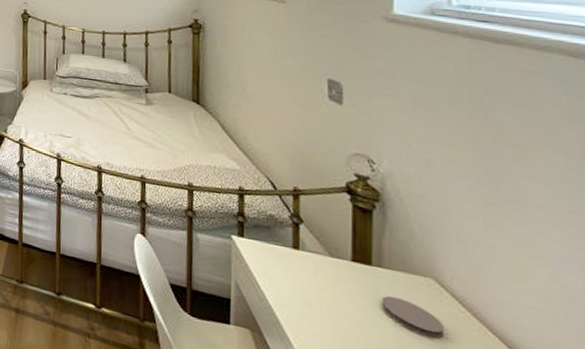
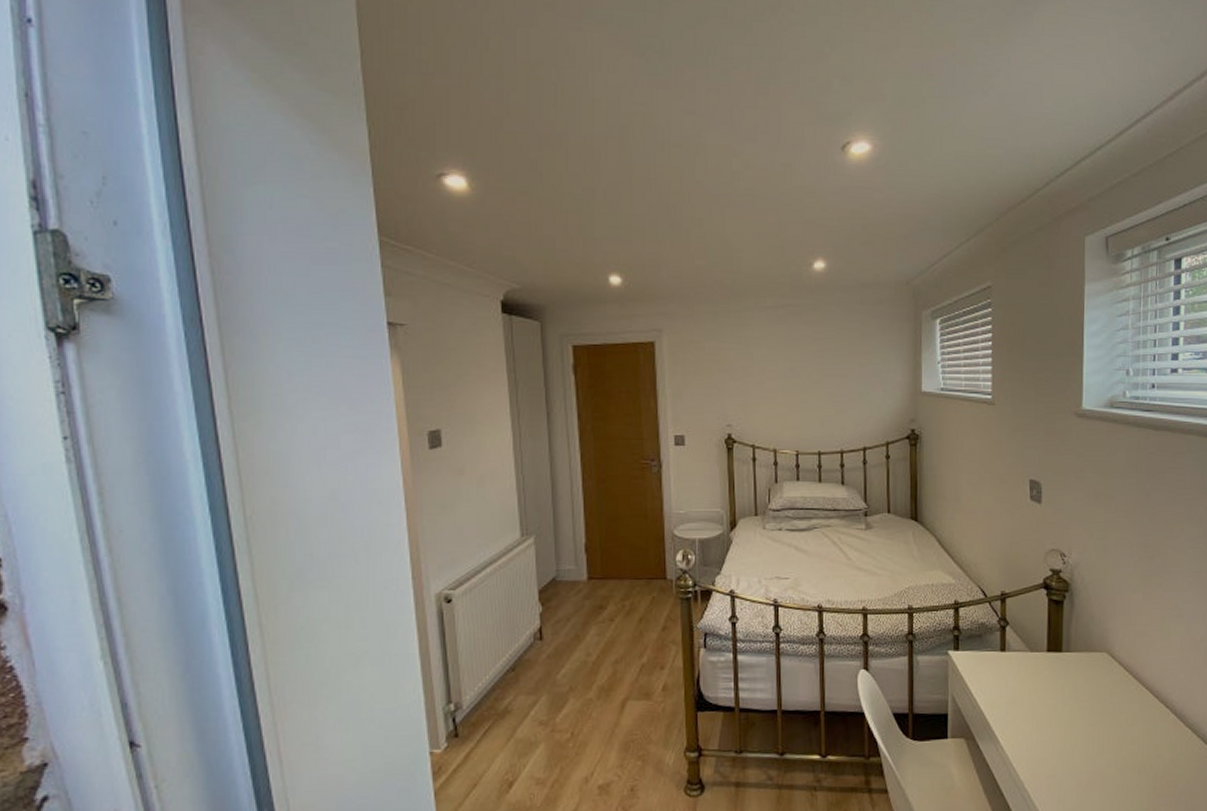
coaster: present [381,295,445,339] -> none [1069,675,1114,704]

